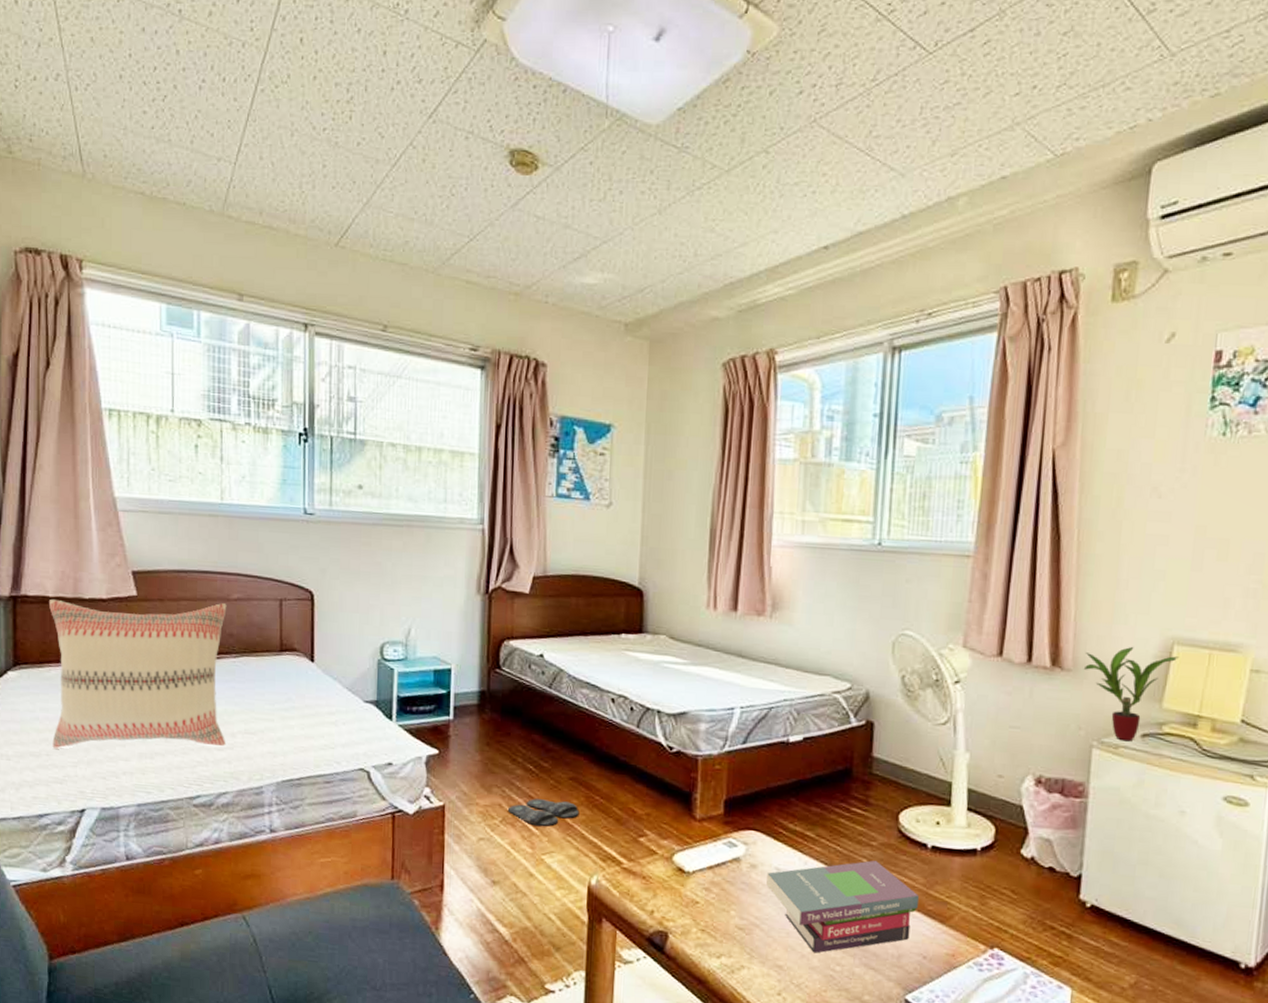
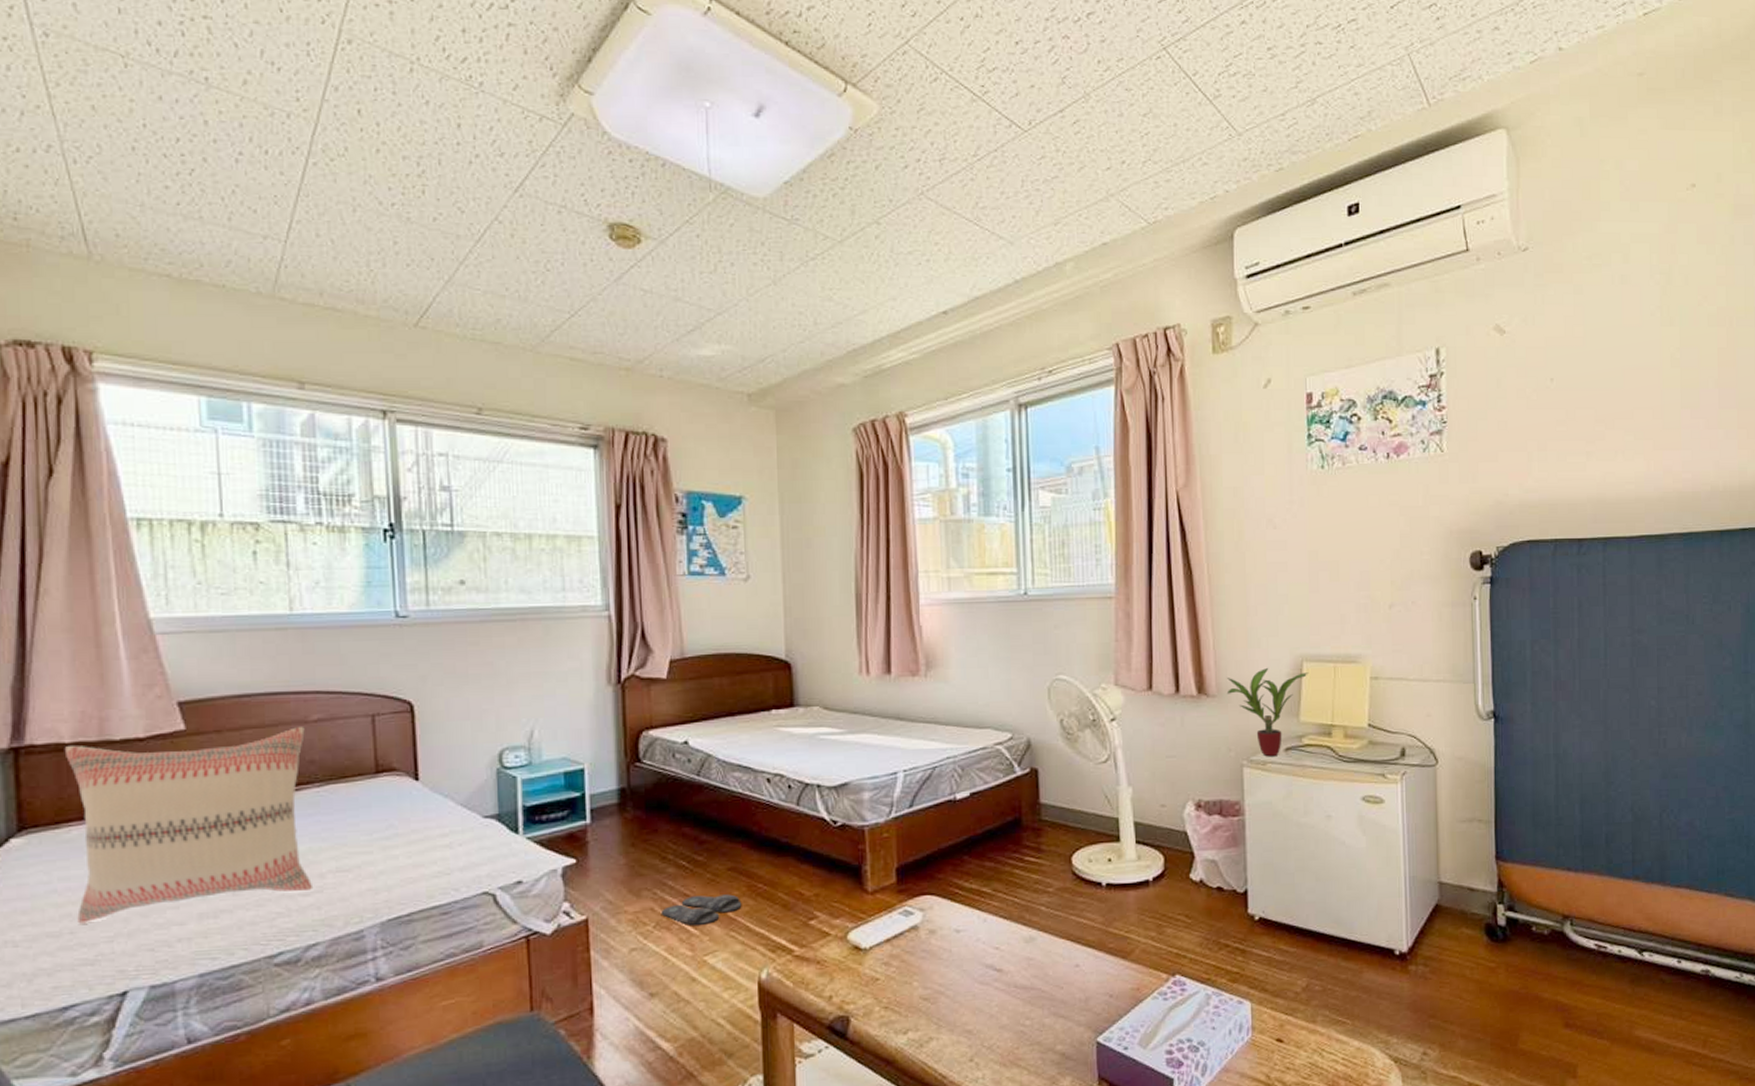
books: present [766,860,919,953] -> none [947,907,1099,1011]

